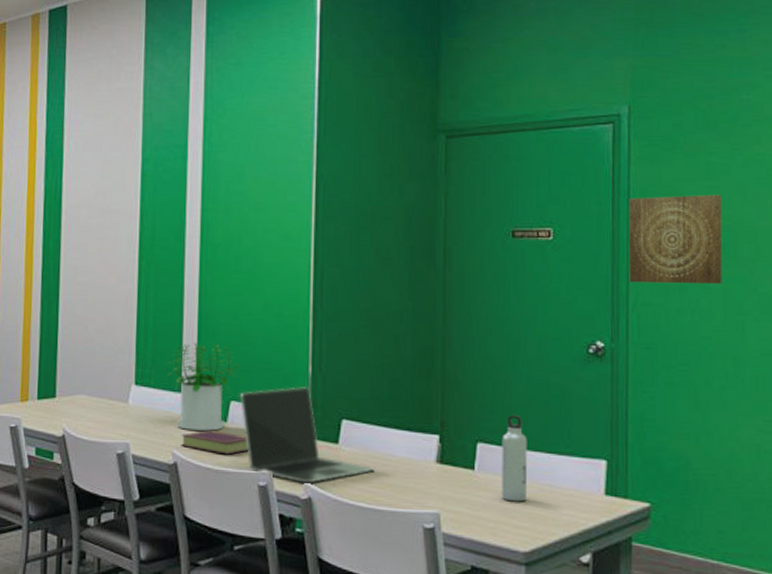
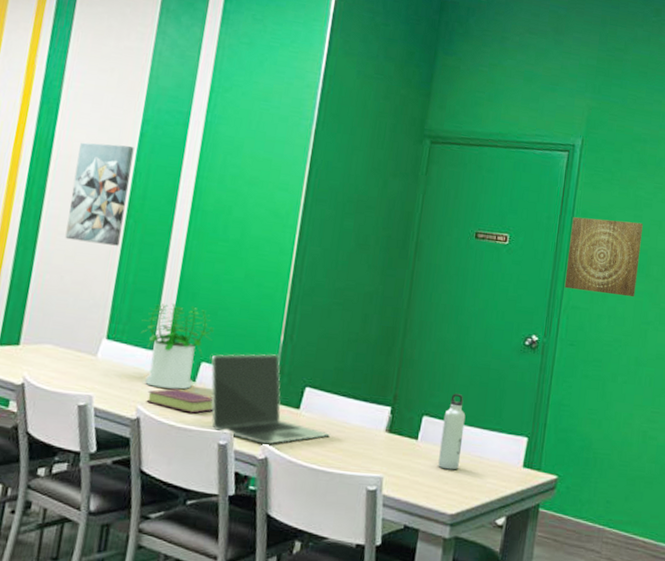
wall art: none [84,187,138,290] -> present [65,142,134,246]

